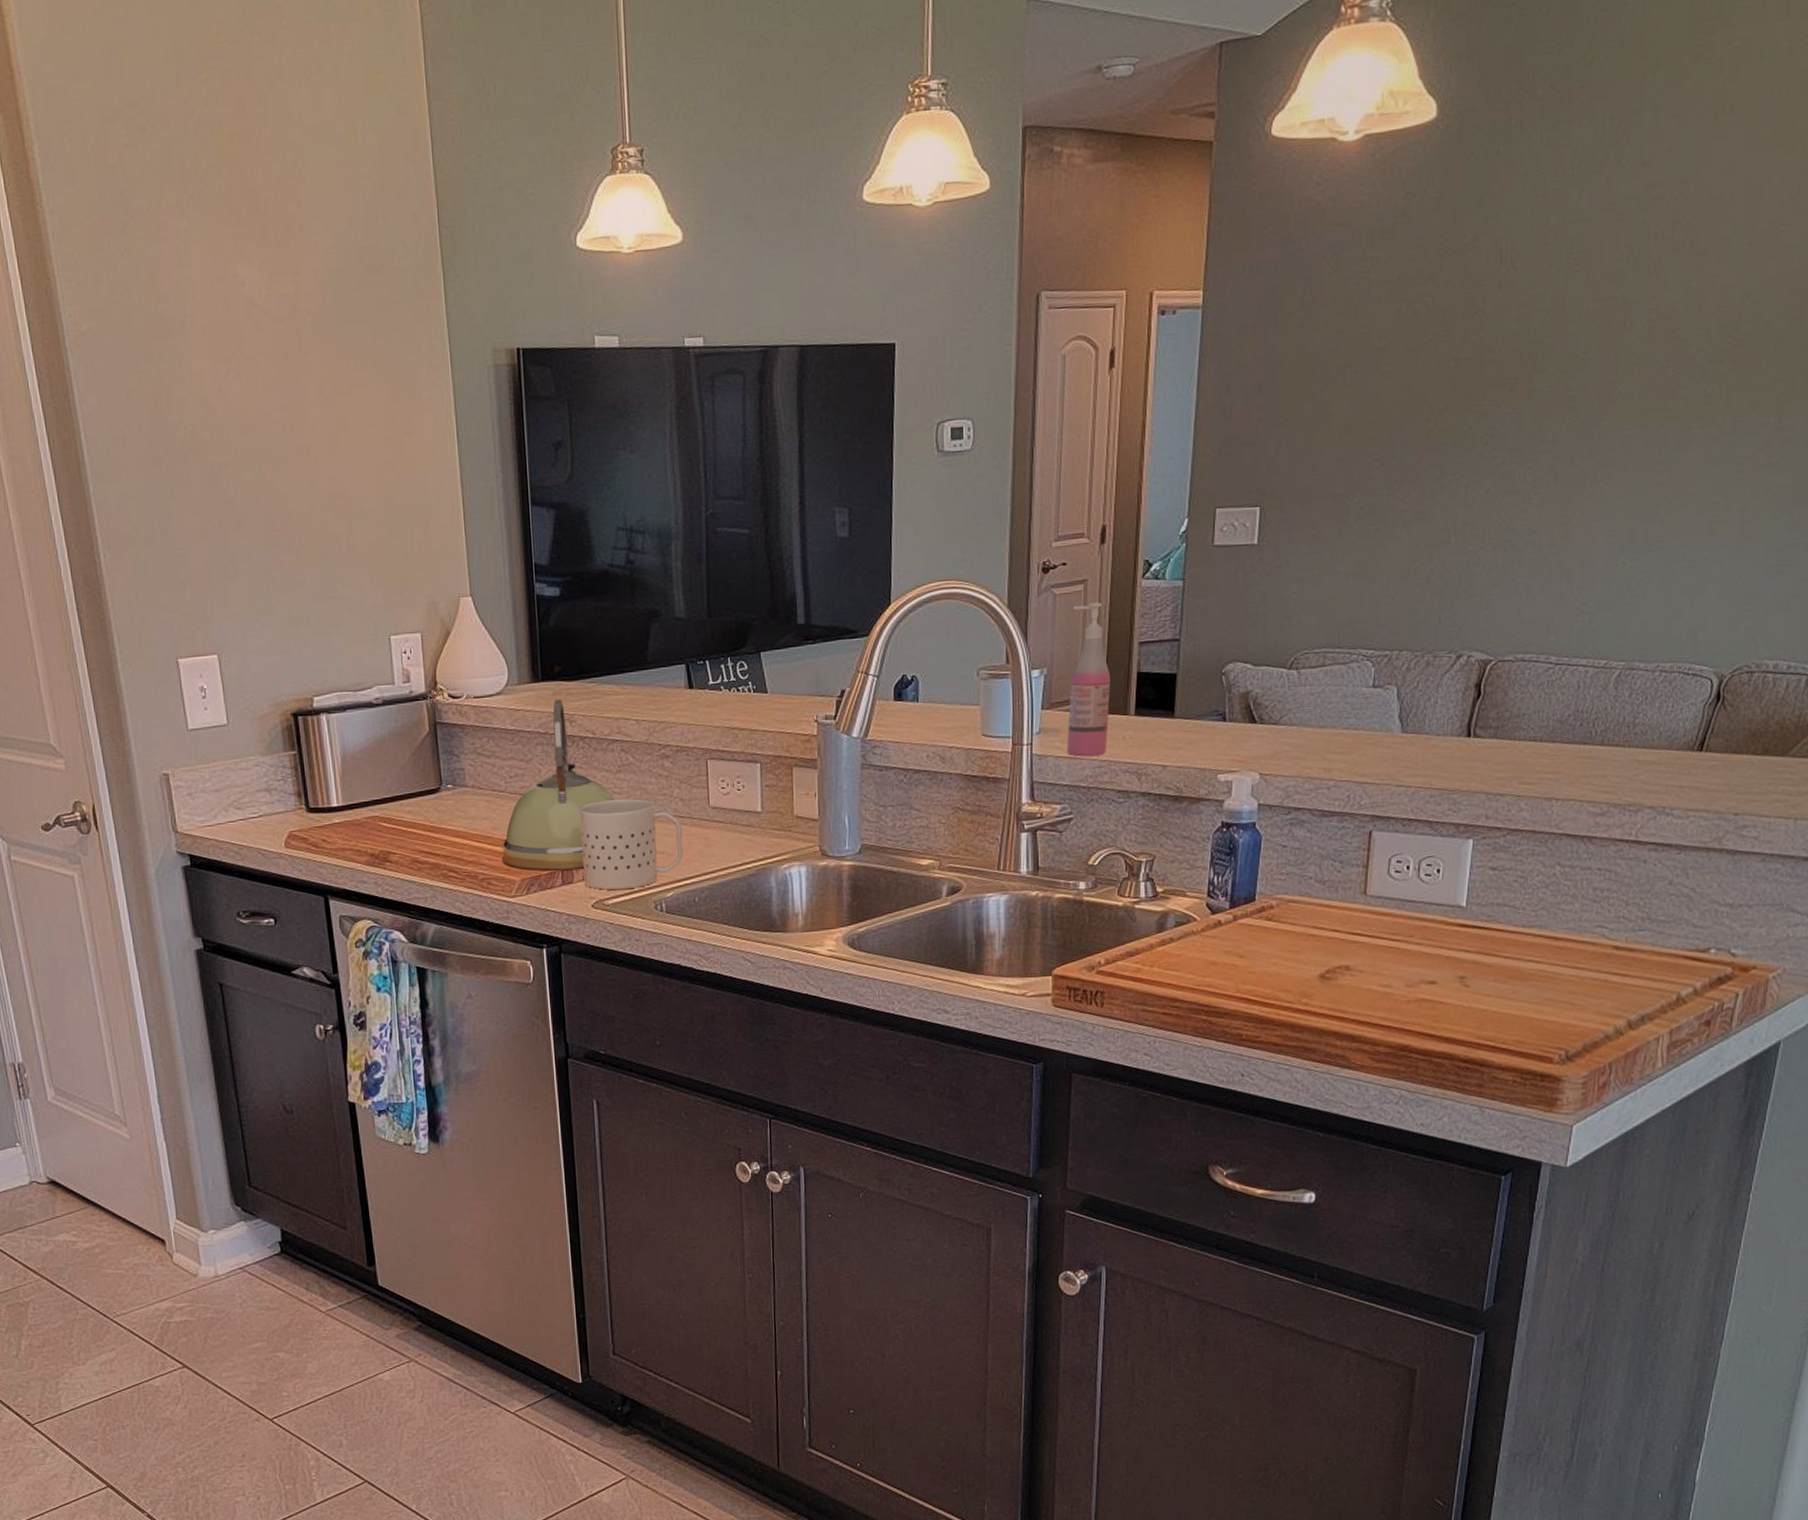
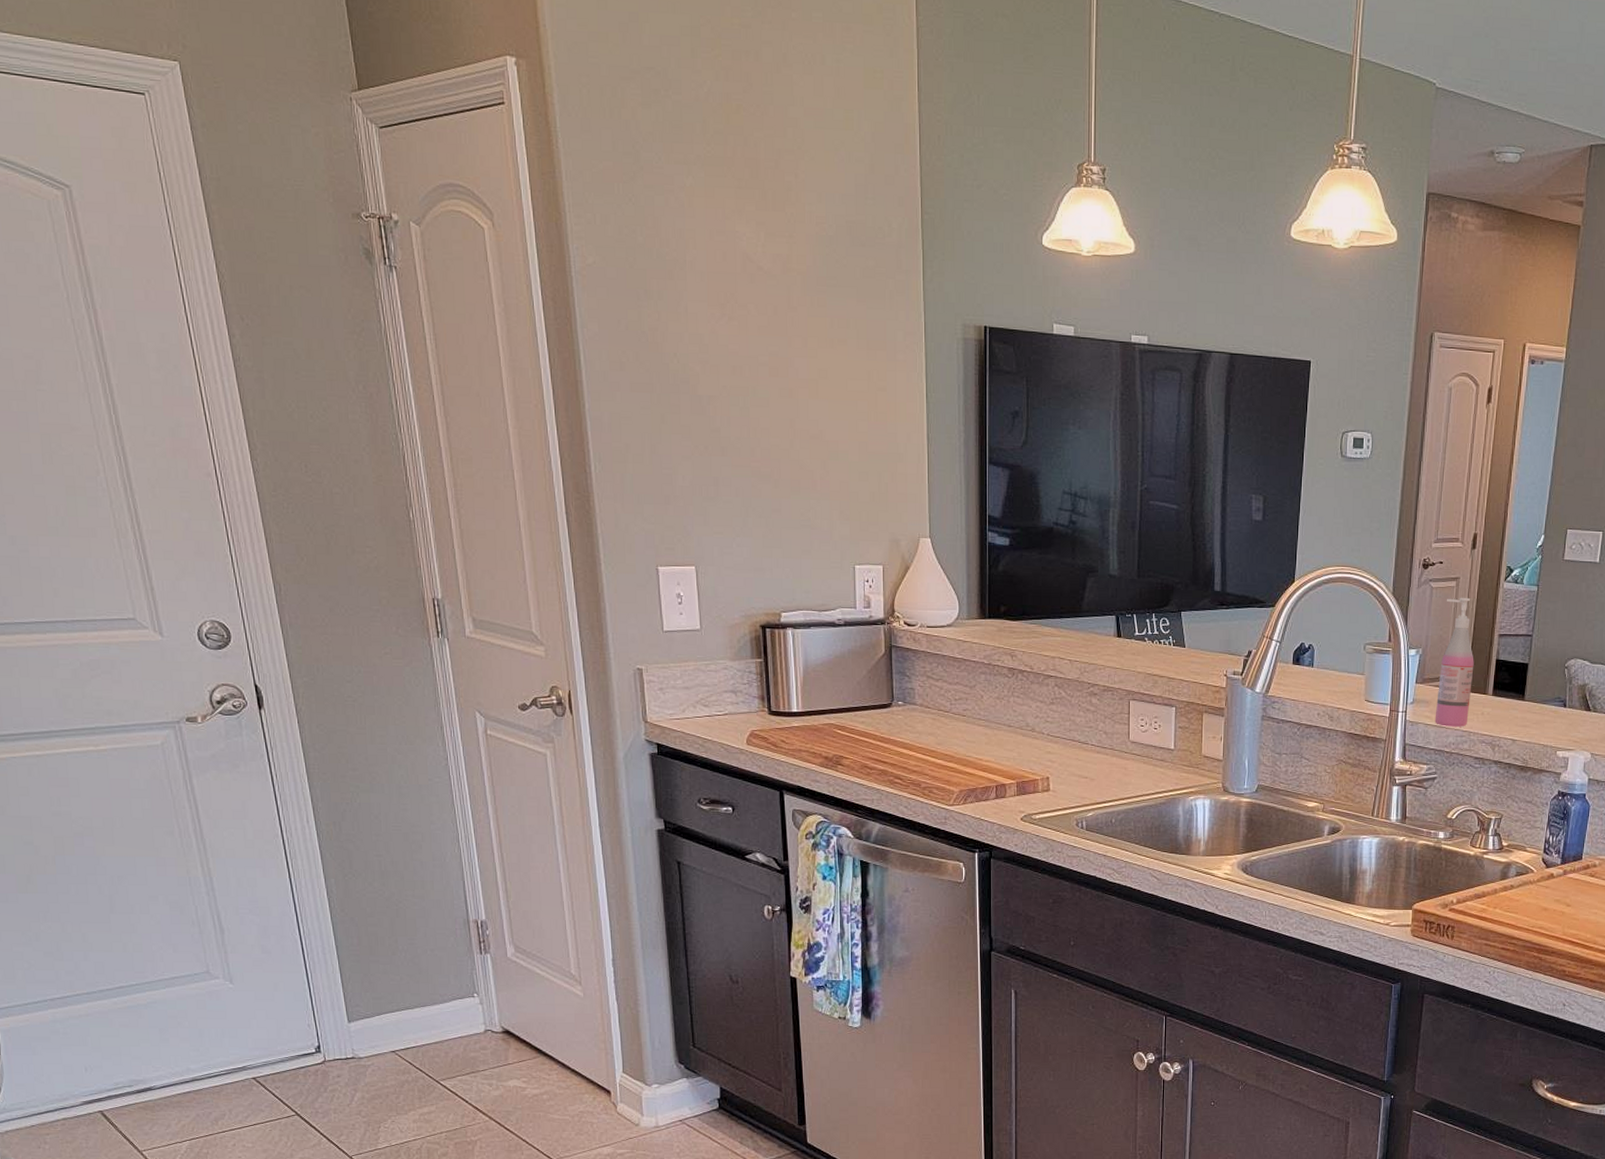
kettle: present [501,699,615,872] -> none [943,636,1047,787]
mug: present [578,799,683,891] -> none [1014,728,1104,807]

